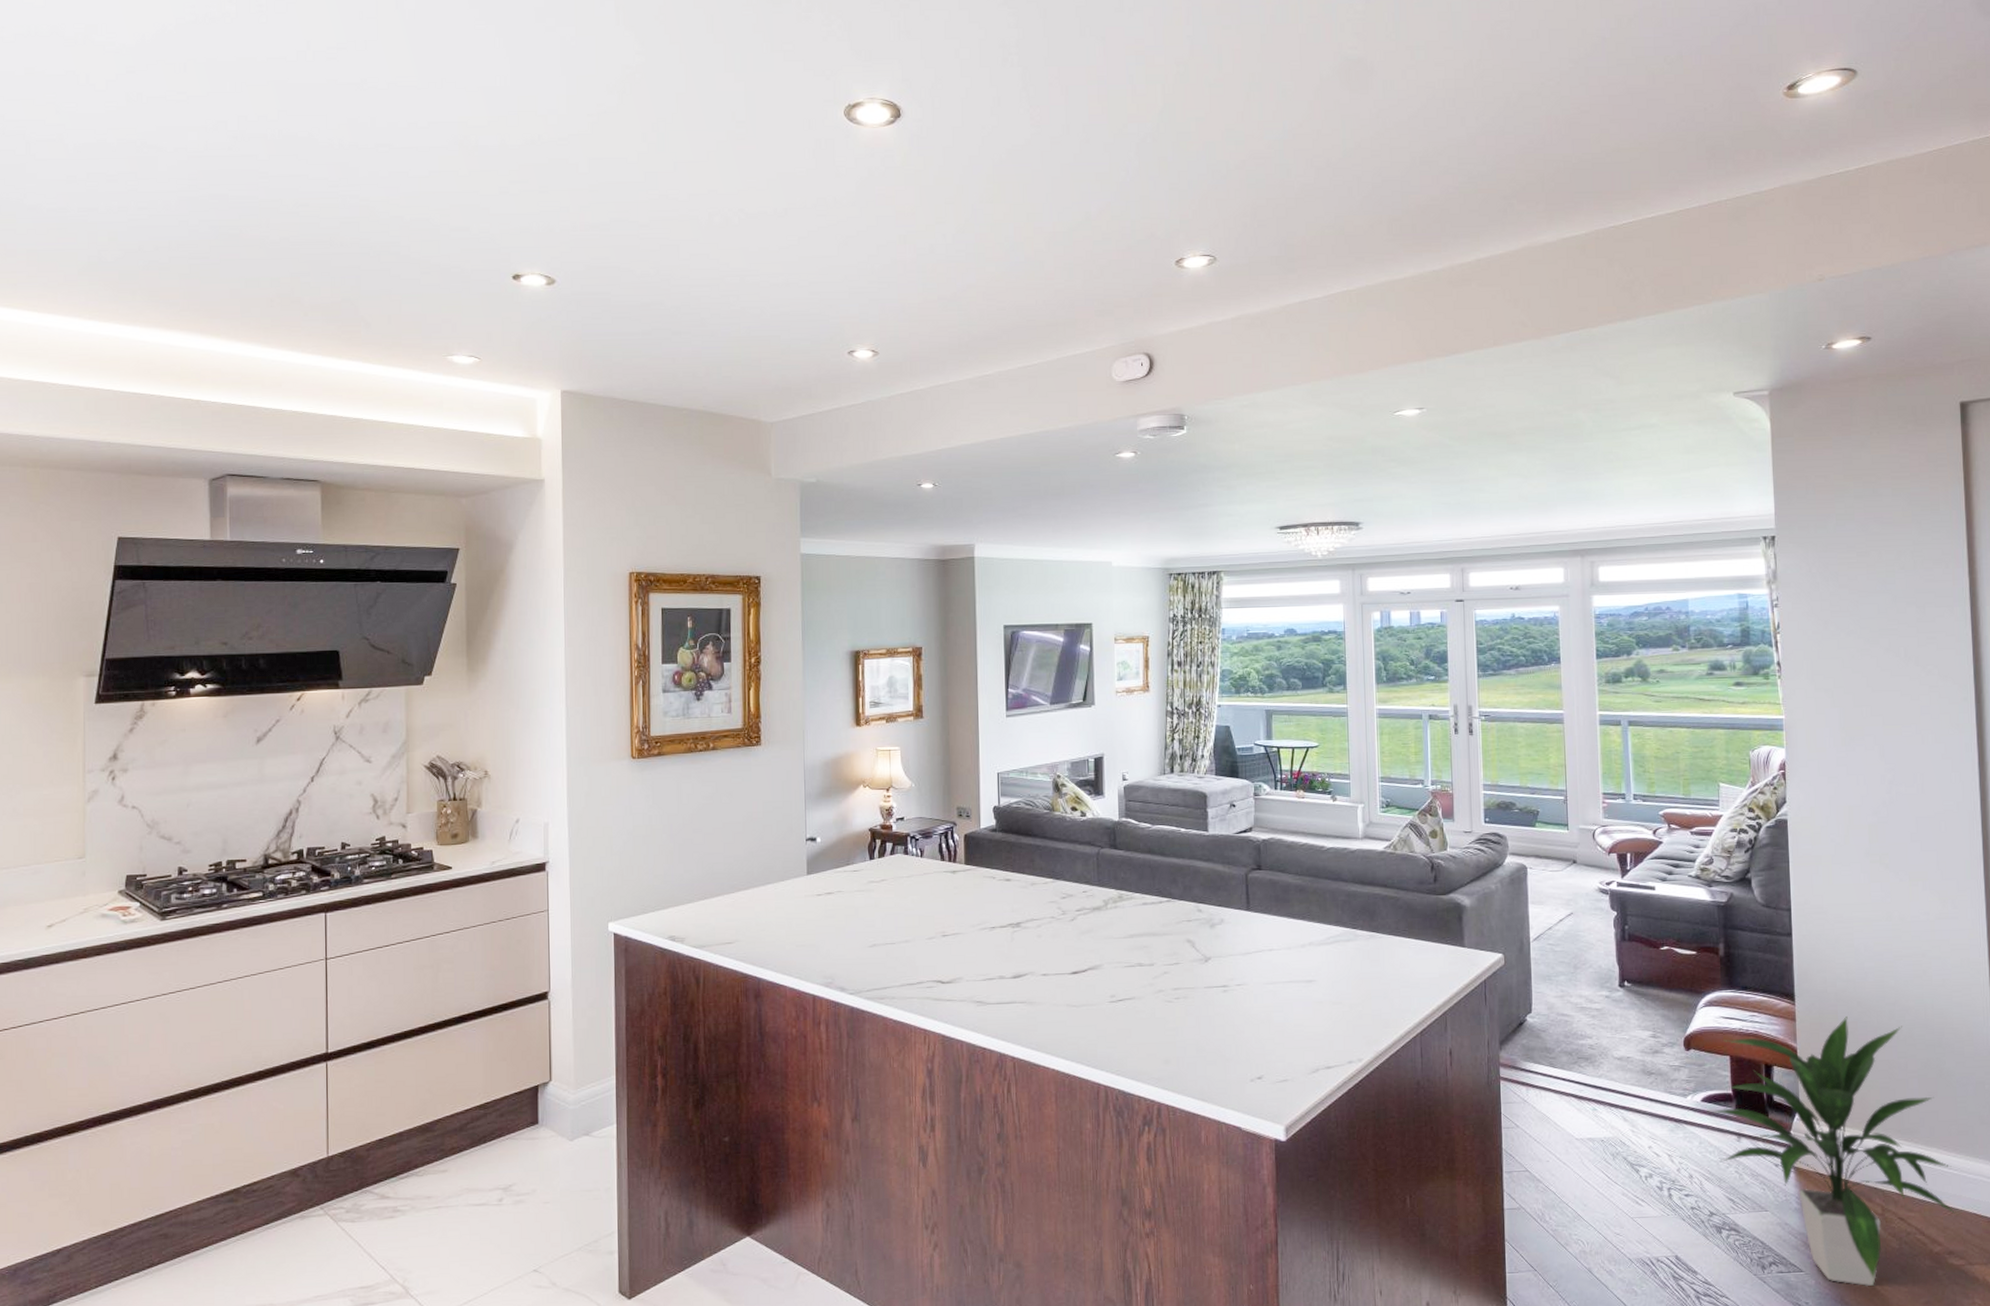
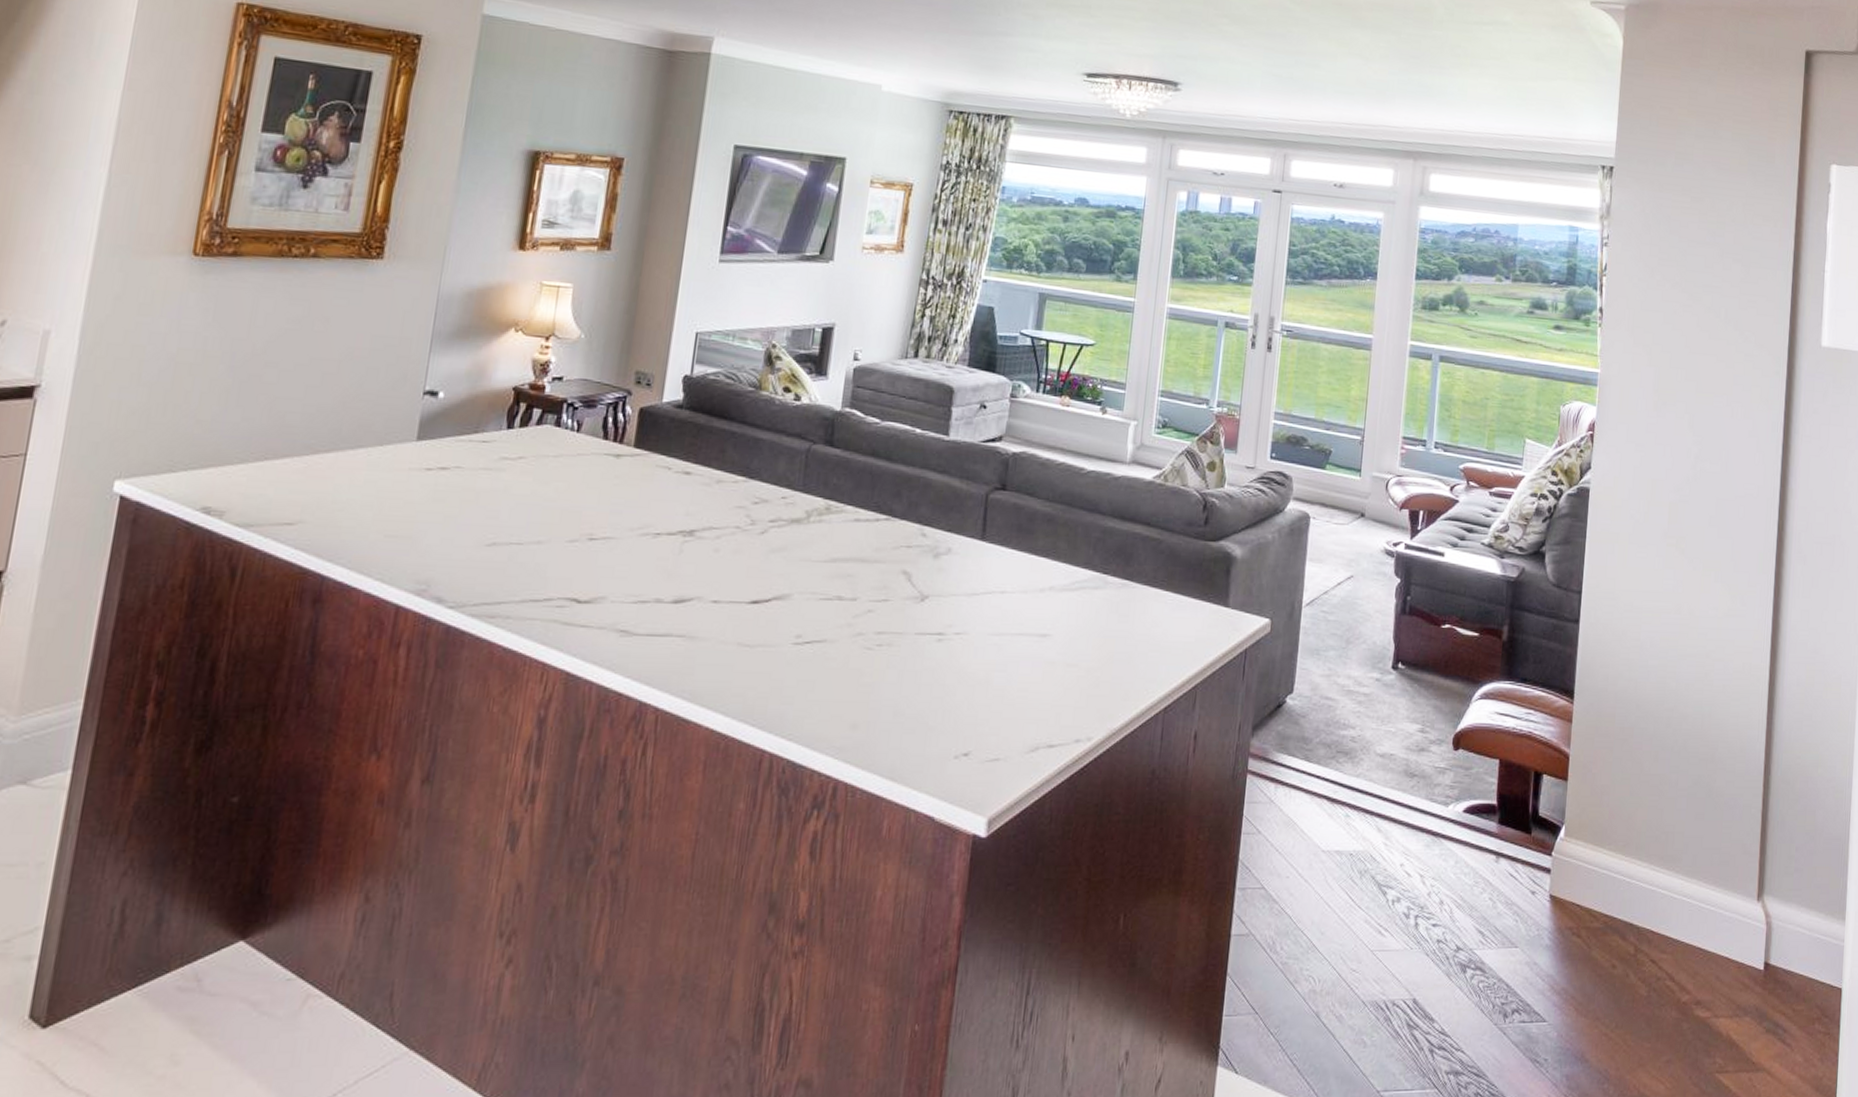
indoor plant: present [1707,1017,1957,1287] -> none [1467,721,1709,1042]

